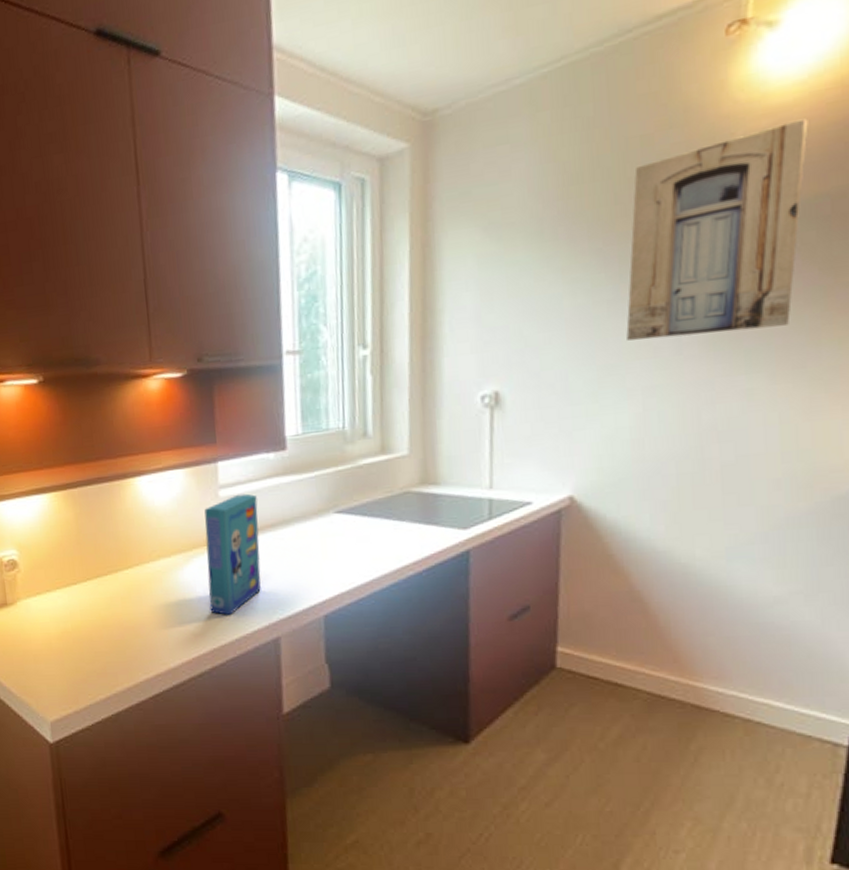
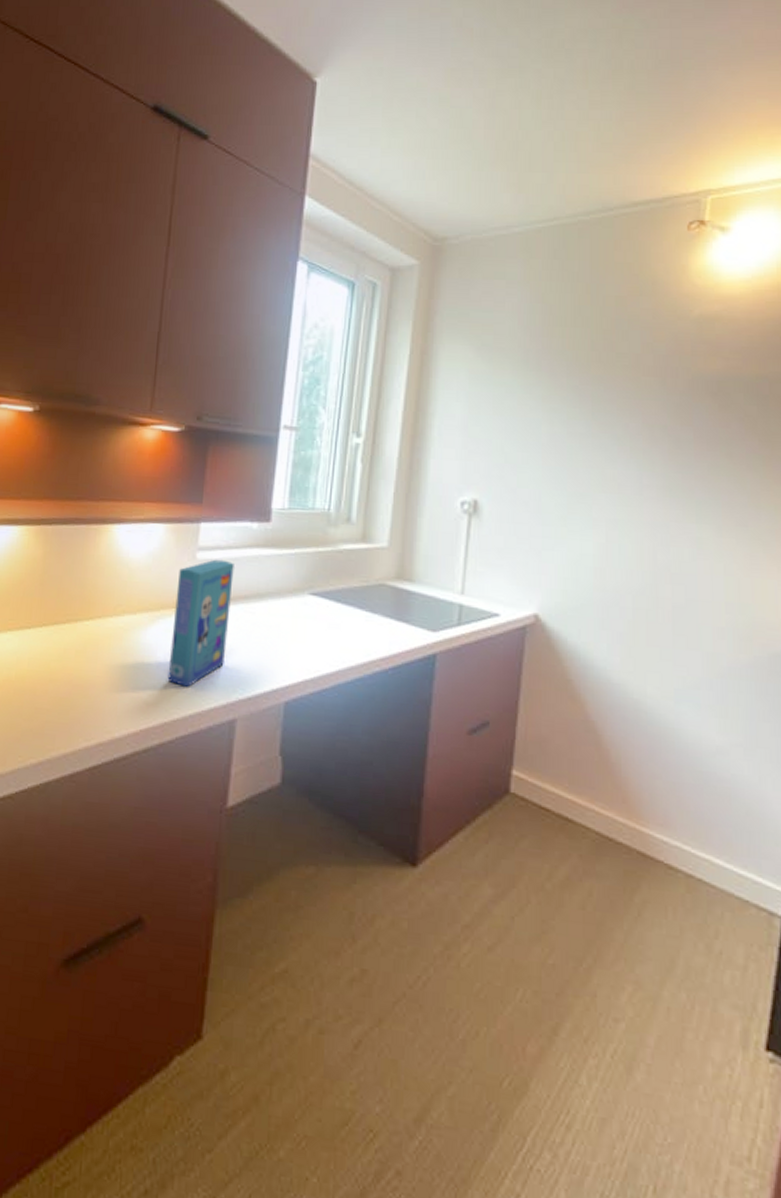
wall art: present [626,118,808,341] -> none [595,310,751,485]

